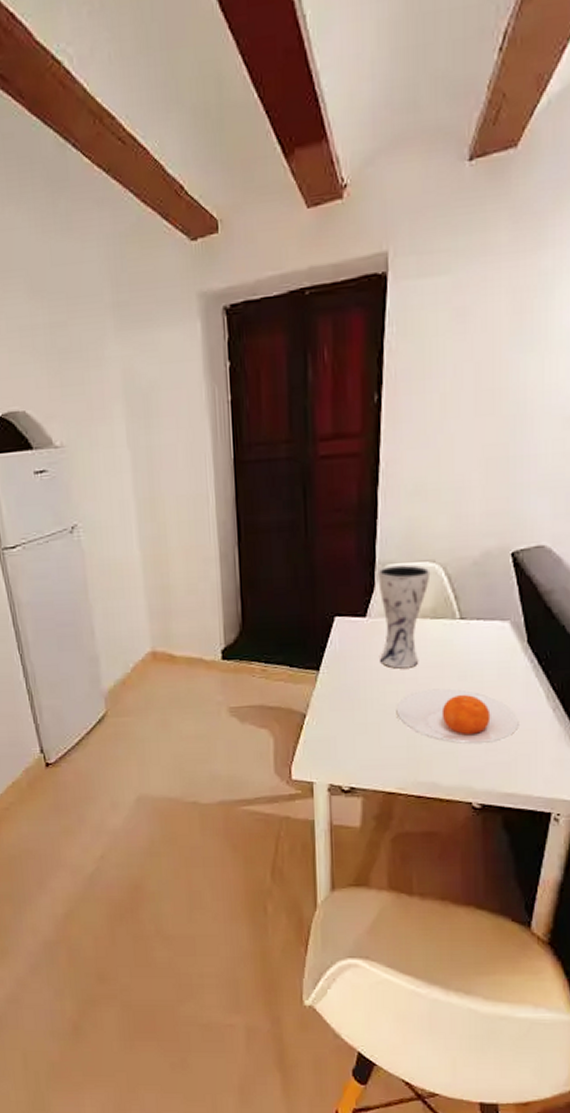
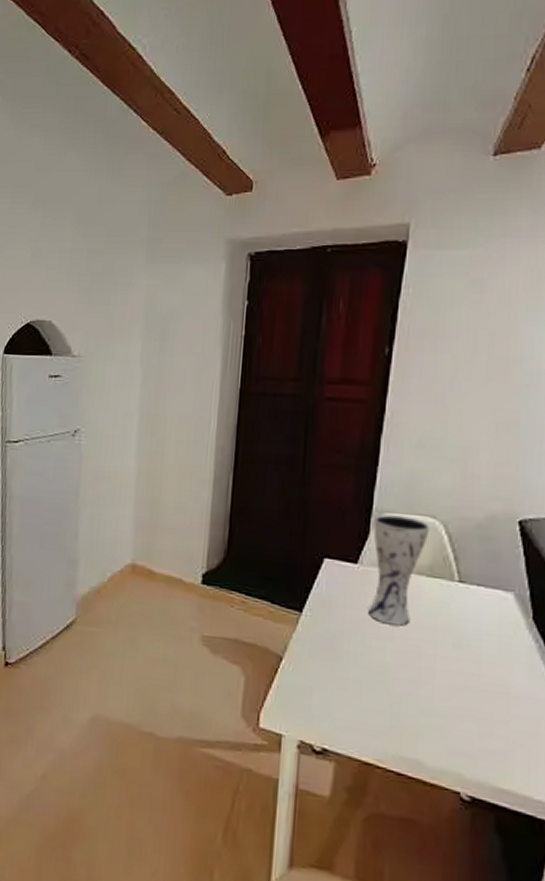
plate: present [396,688,519,745] -> none [381,652,520,726]

